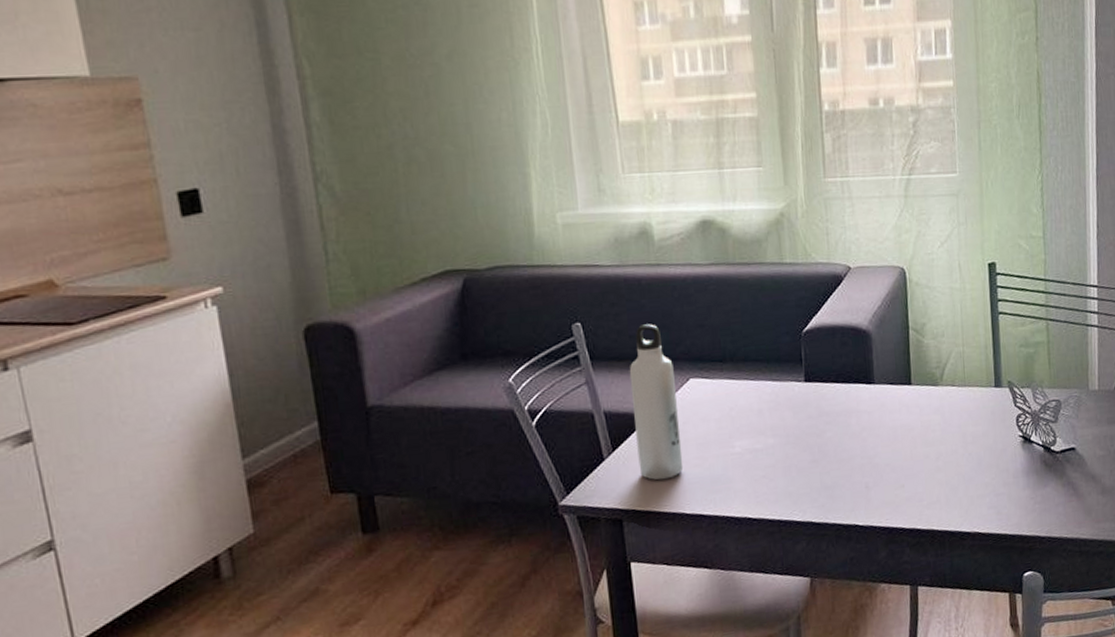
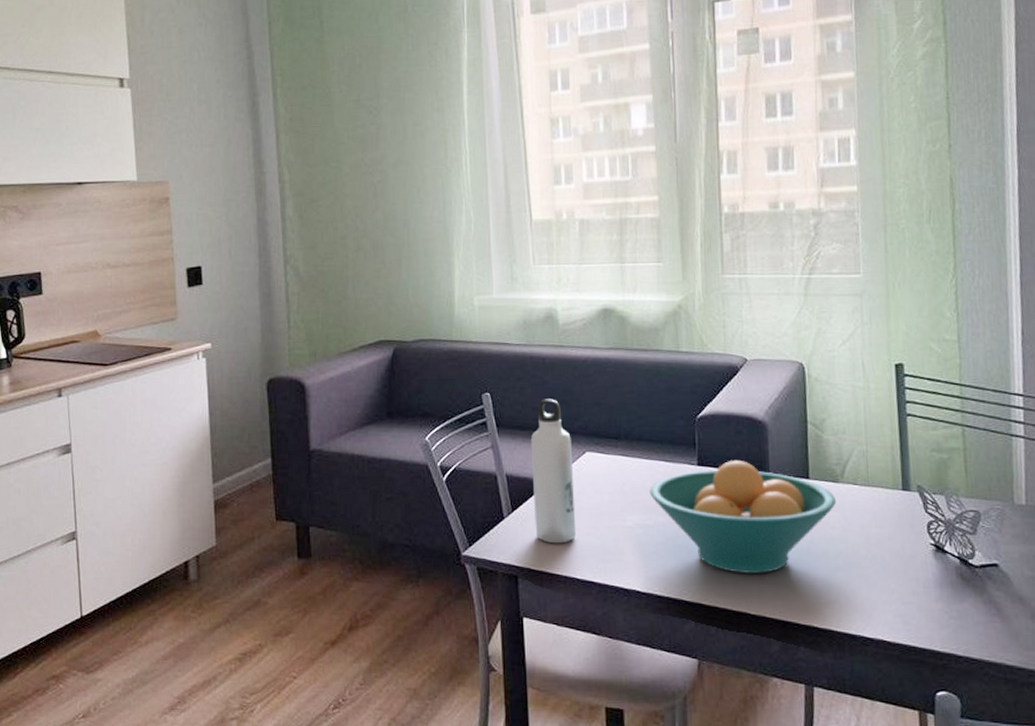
fruit bowl: none [757,372,937,487] -> present [650,459,837,573]

